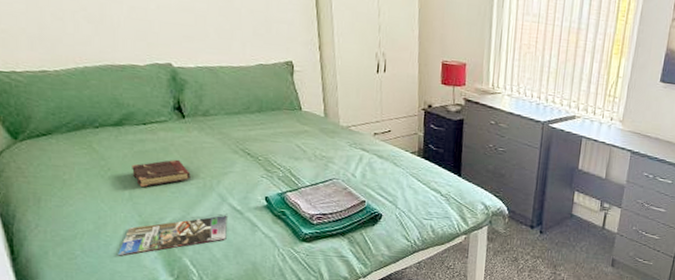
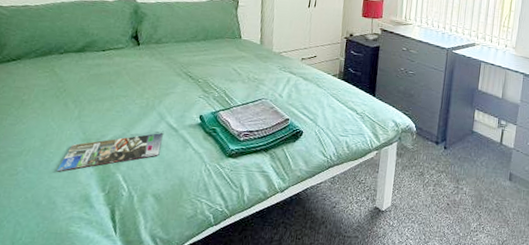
book: present [132,159,191,187] -> none [85,81,137,106]

